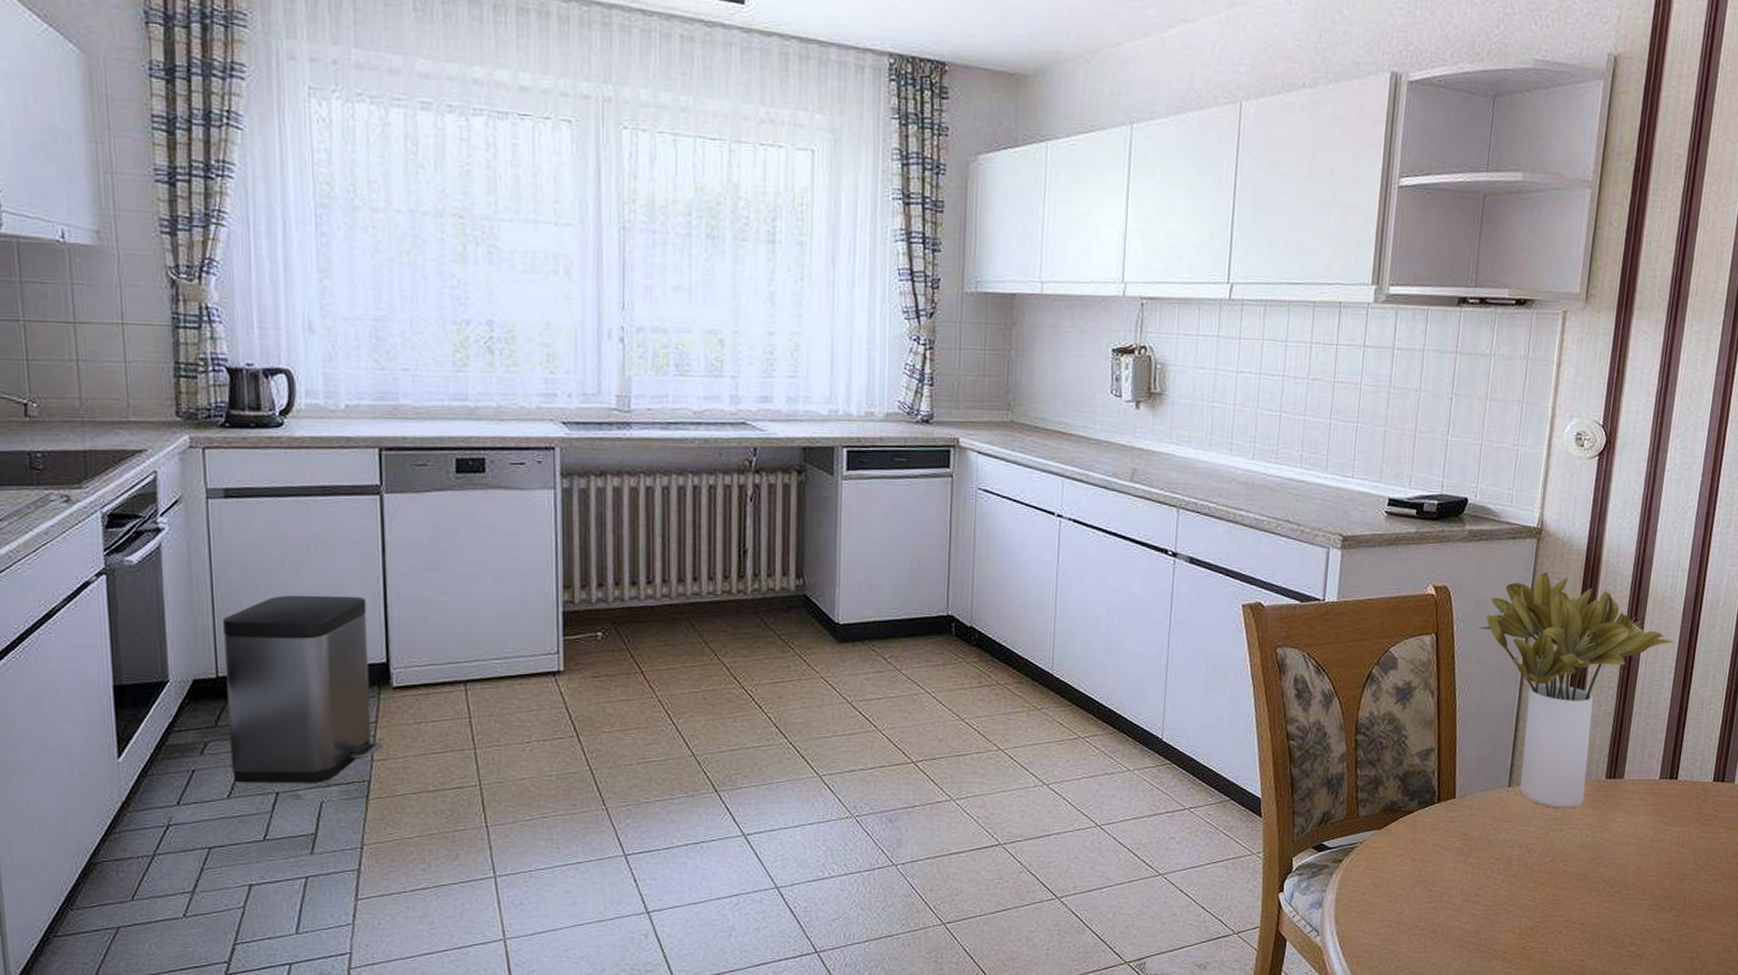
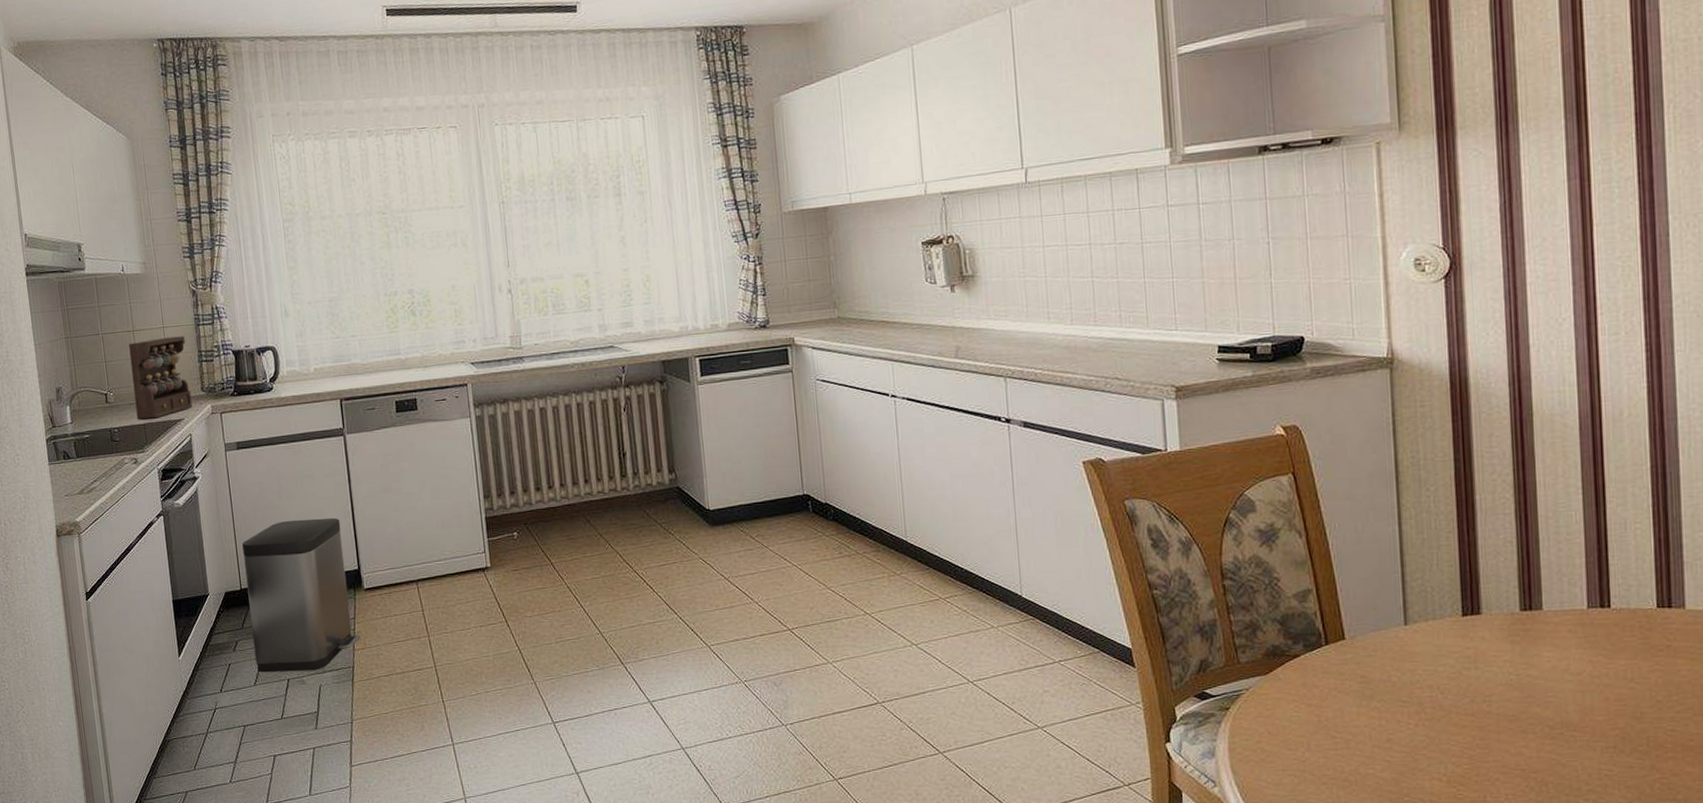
spice rack: none [66,337,161,445] -> present [129,336,193,420]
flower bouquet: present [1478,572,1675,809] -> none [1339,401,1576,646]

